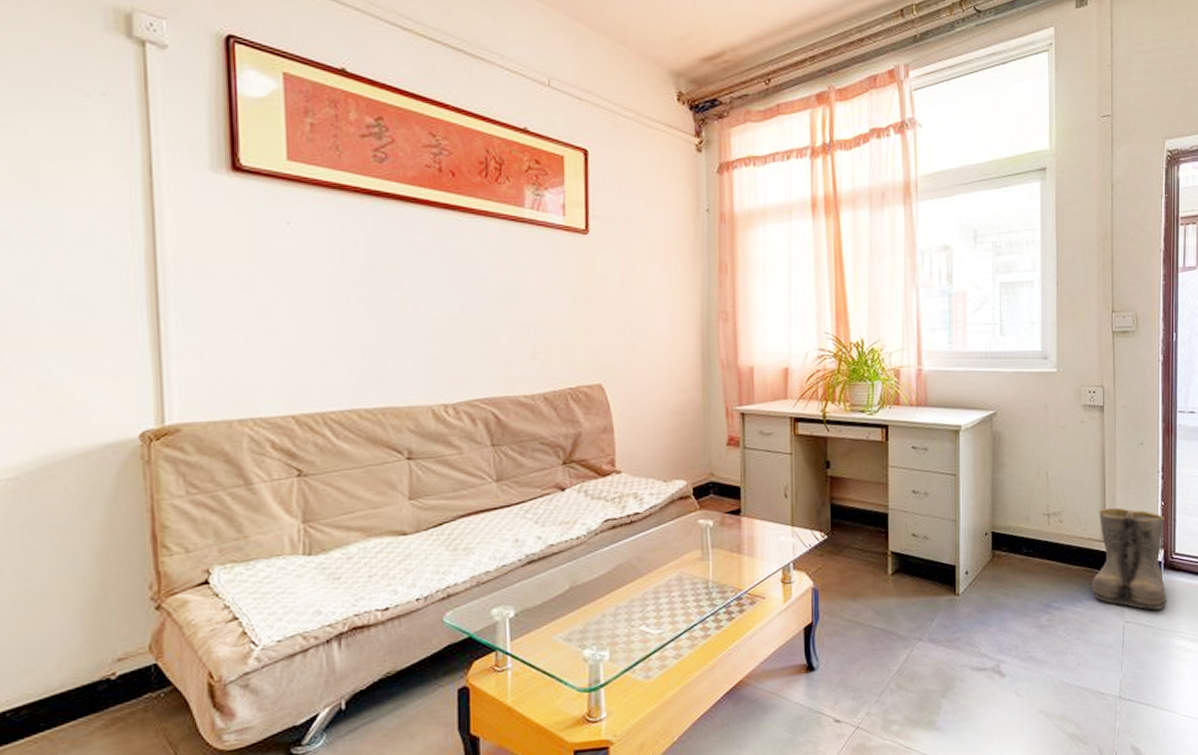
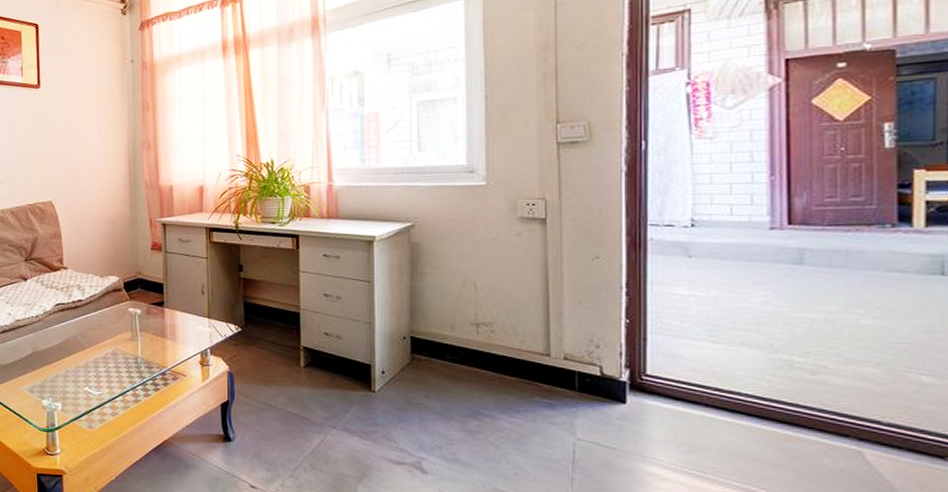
boots: present [1092,507,1167,610] -> none [532,321,635,432]

